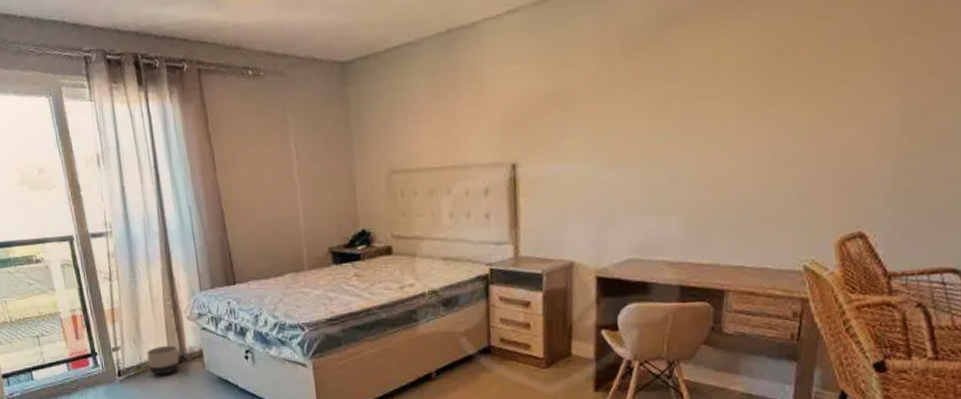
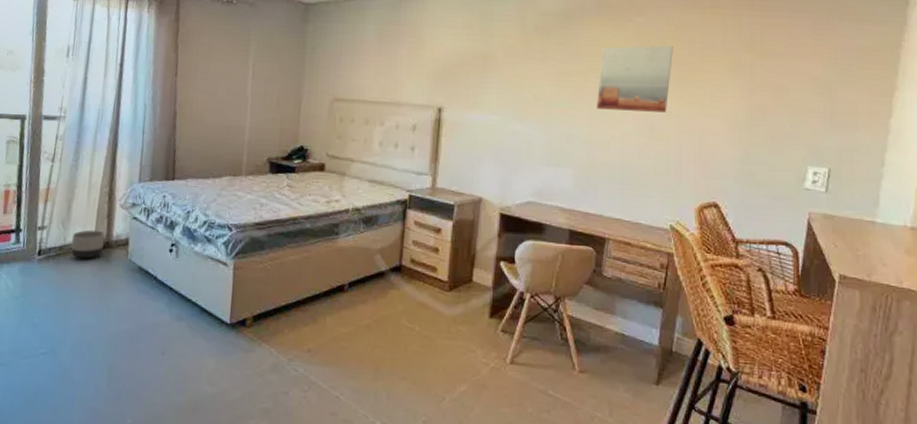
wall art: none [704,42,802,138] -> present [597,46,673,113]

